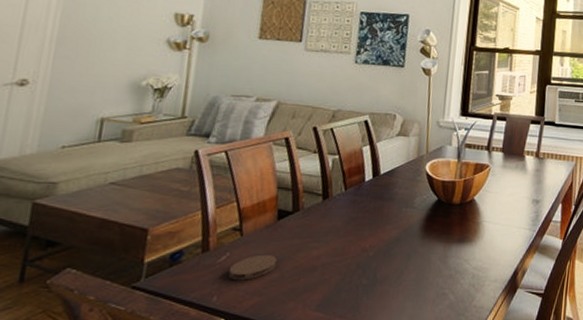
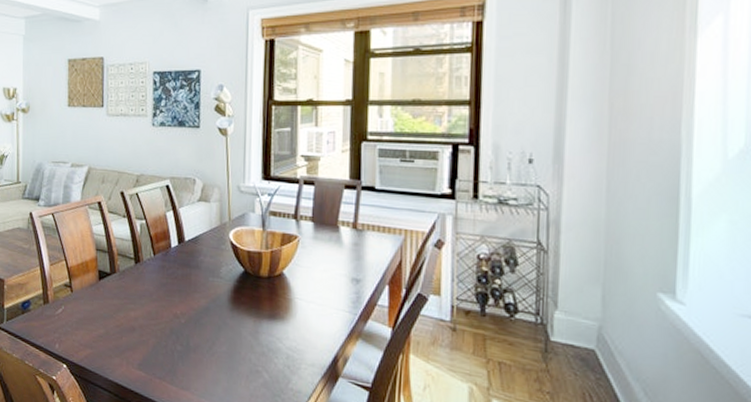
coaster: present [229,254,277,281] -> none [66,310,102,333]

